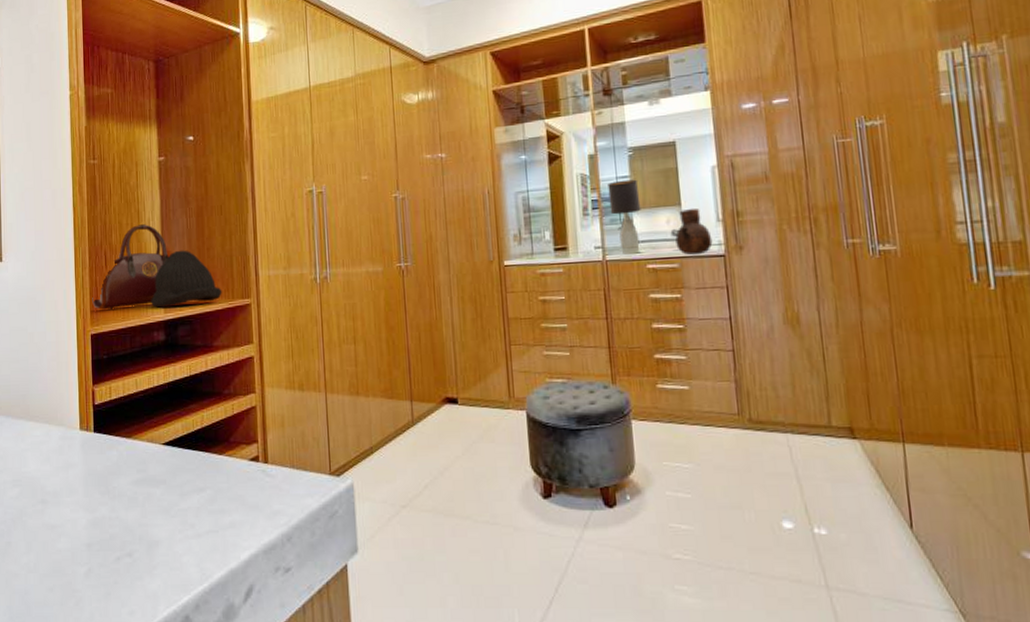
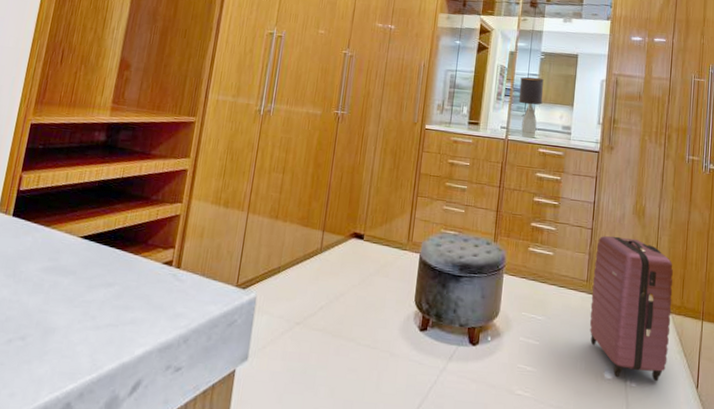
handbag: present [92,223,169,310] -> none [39,30,126,106]
hat: present [151,250,222,308] -> none [98,61,171,114]
vase: present [672,208,713,256] -> none [562,109,592,149]
suitcase: none [743,354,864,526] -> present [589,236,673,382]

